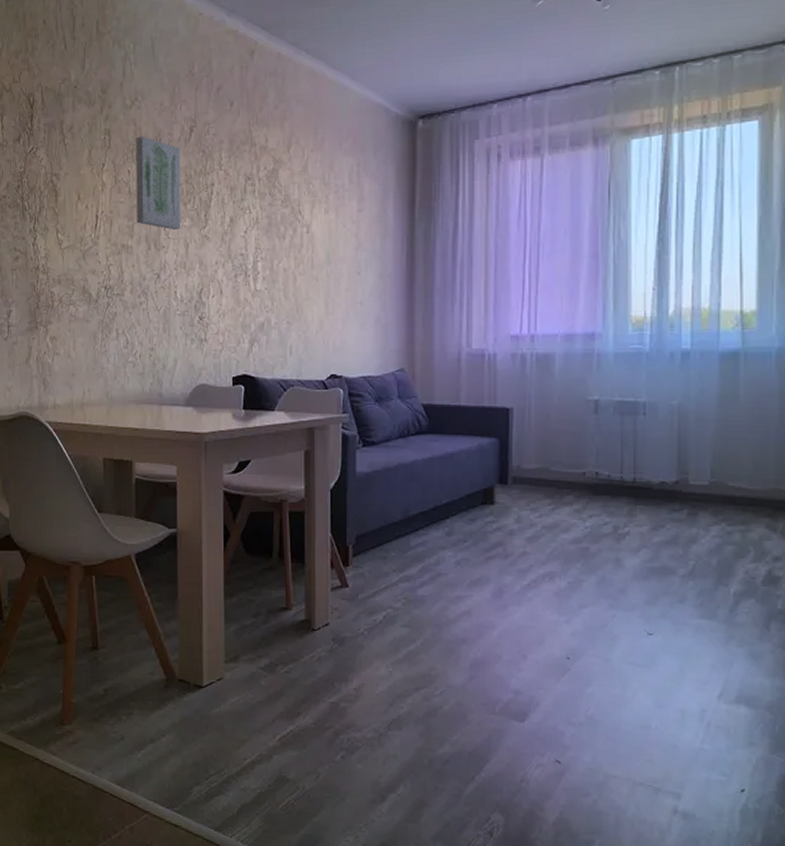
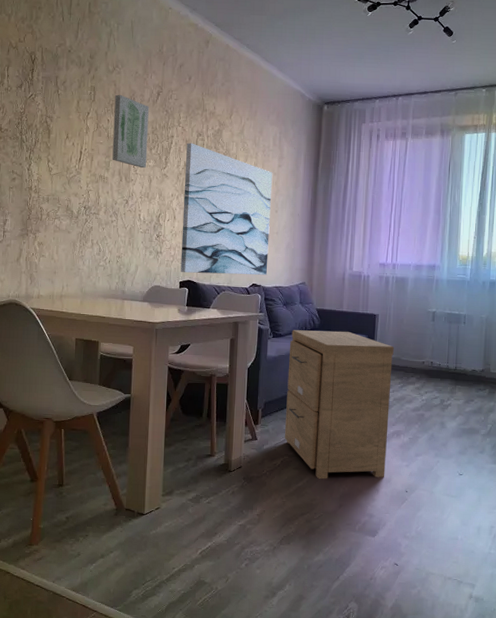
wall art: none [231,190,351,364] -> present [180,143,273,276]
side table: none [386,433,539,641] -> present [284,330,394,479]

